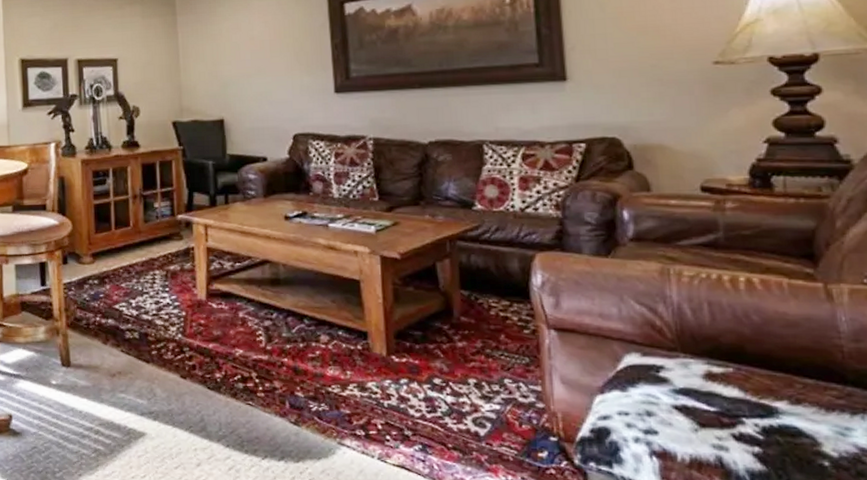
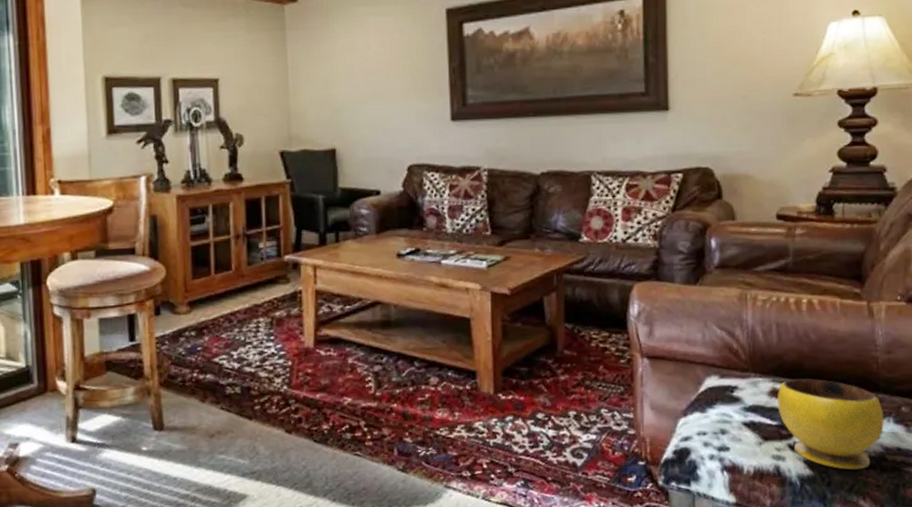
bowl: none [714,363,857,471] -> present [778,378,884,470]

